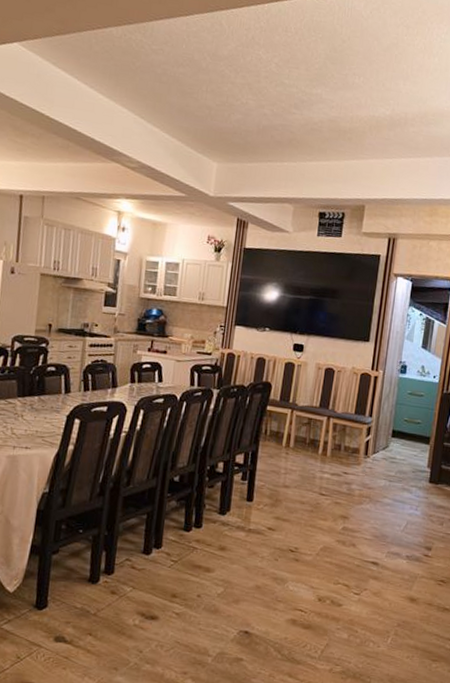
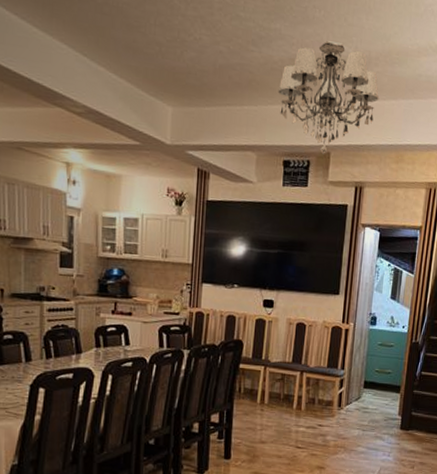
chandelier: none [316,104,415,208] -> present [278,41,380,155]

